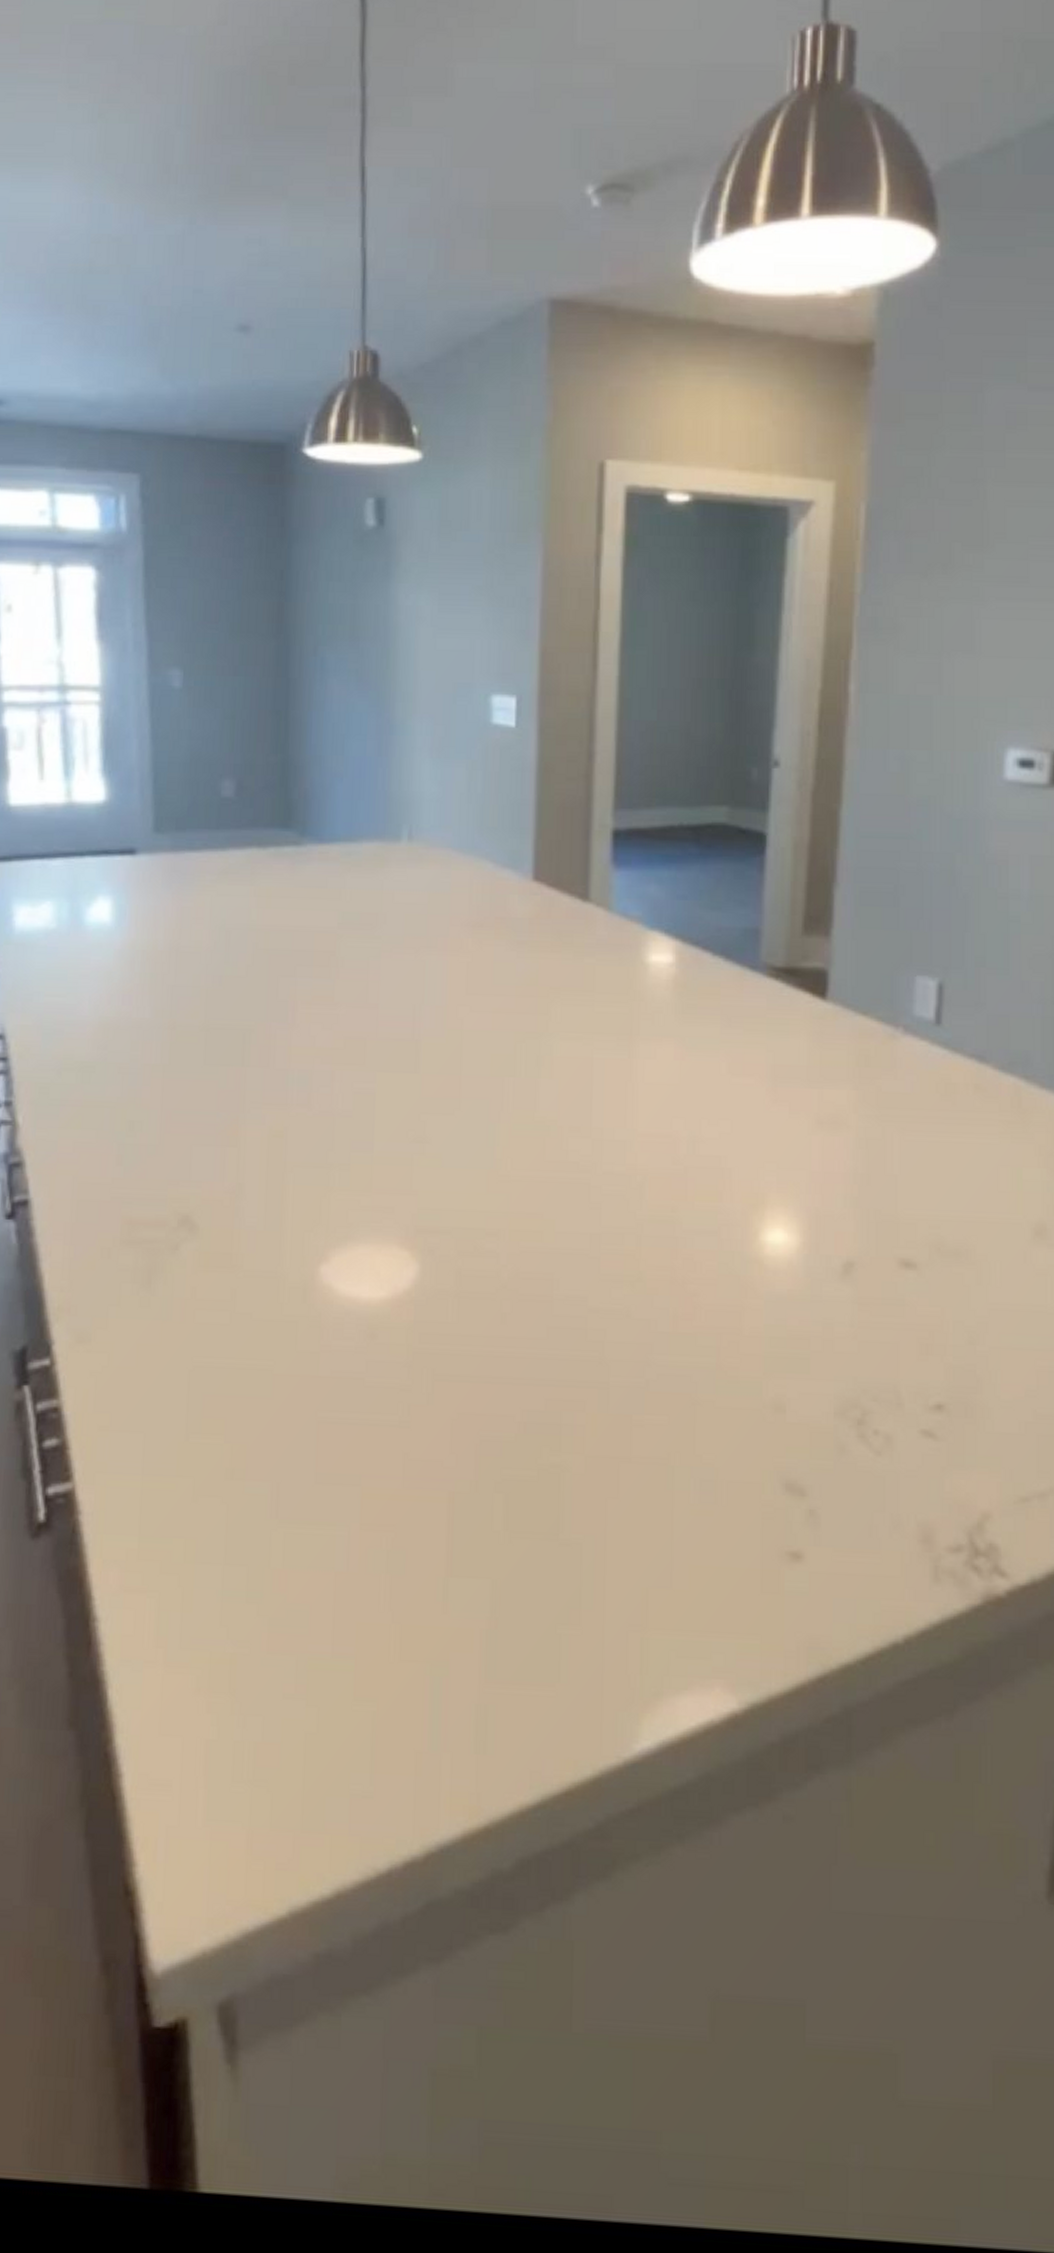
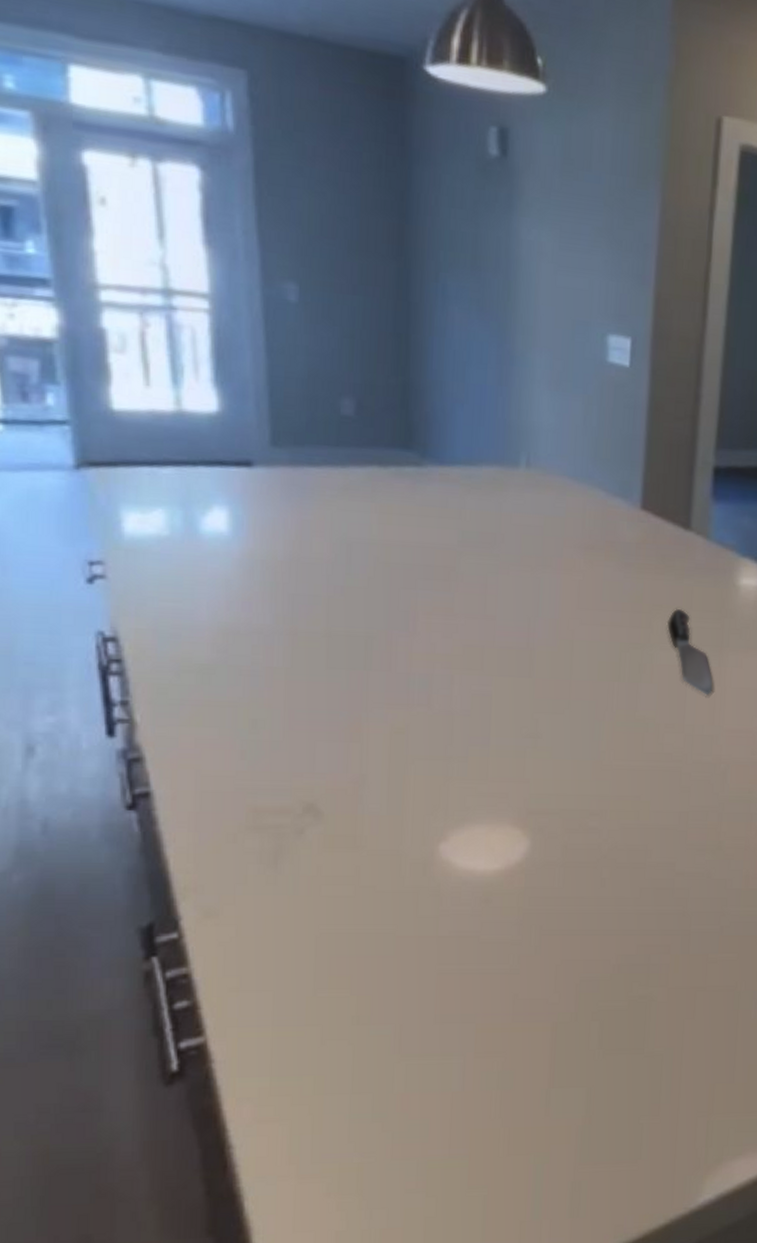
kitchen knife: none [566,991,623,1093] -> present [666,608,713,696]

